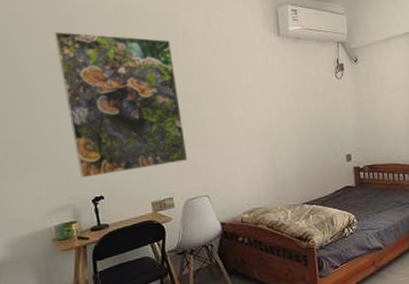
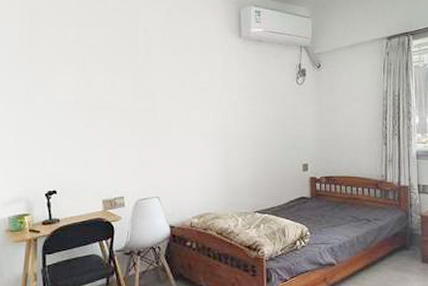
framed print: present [54,32,188,178] -> none [19,26,141,171]

